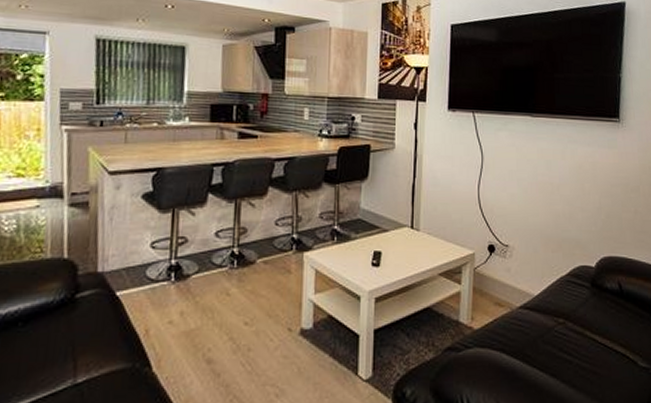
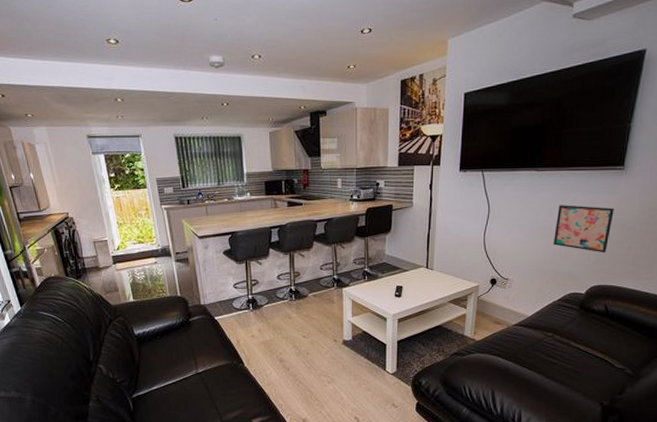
wall art: none [555,157,616,217] -> present [552,205,614,253]

